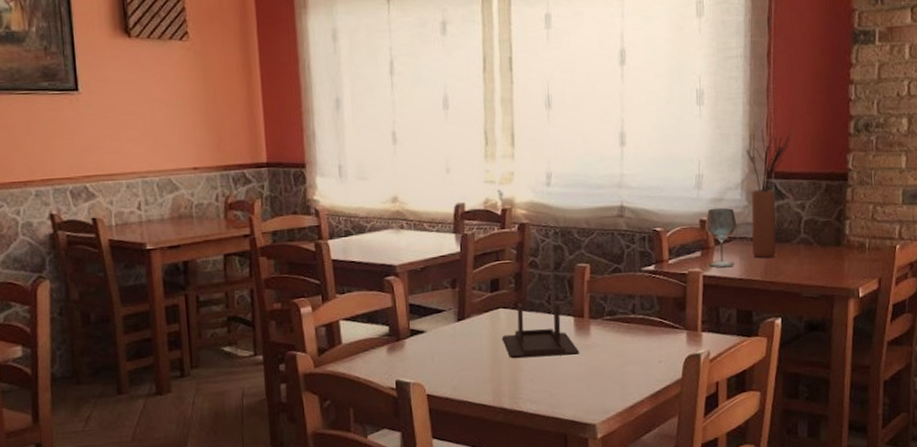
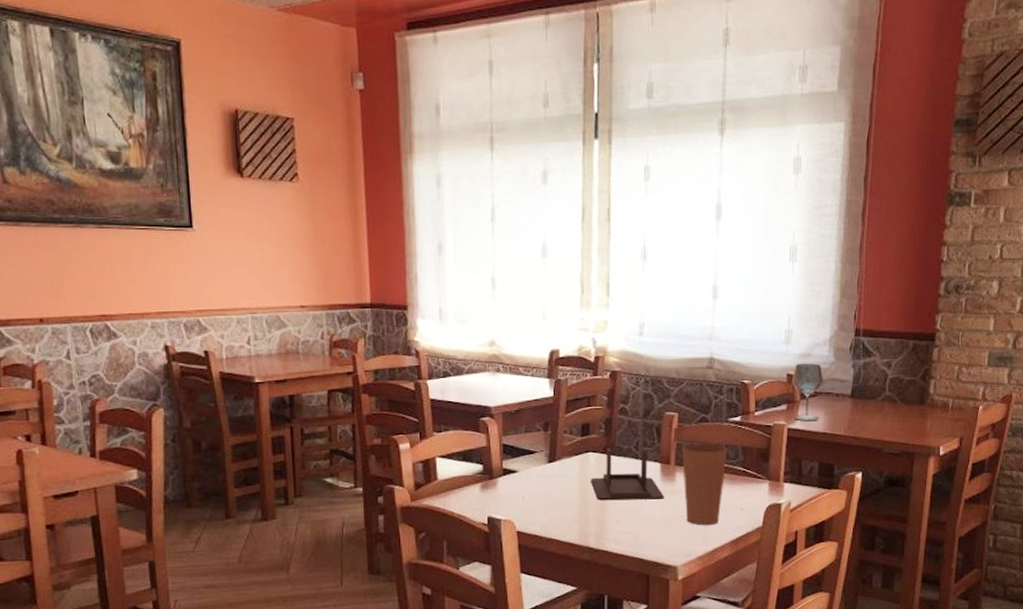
cup: none [596,294,643,380] -> present [682,443,728,525]
vase: present [745,129,791,259] -> none [835,287,881,414]

